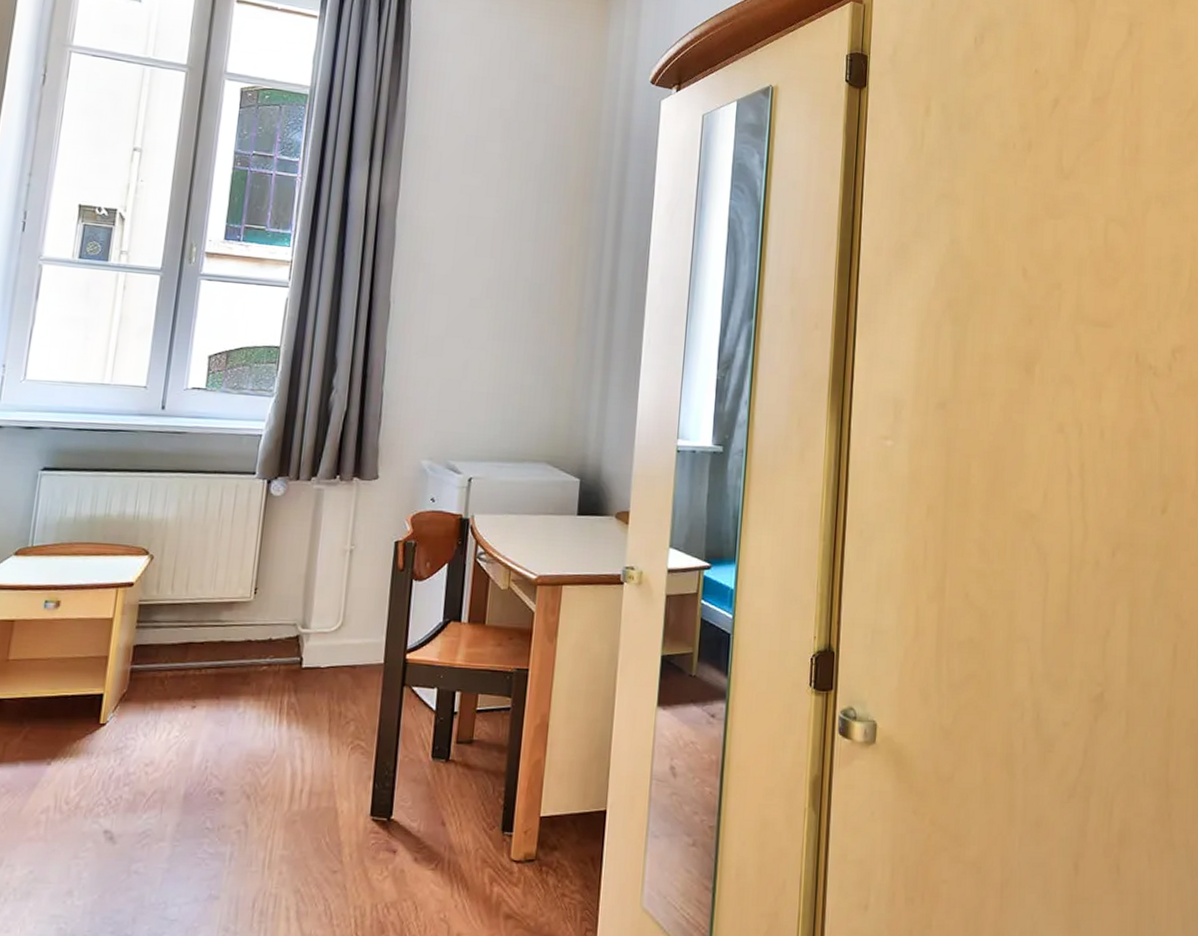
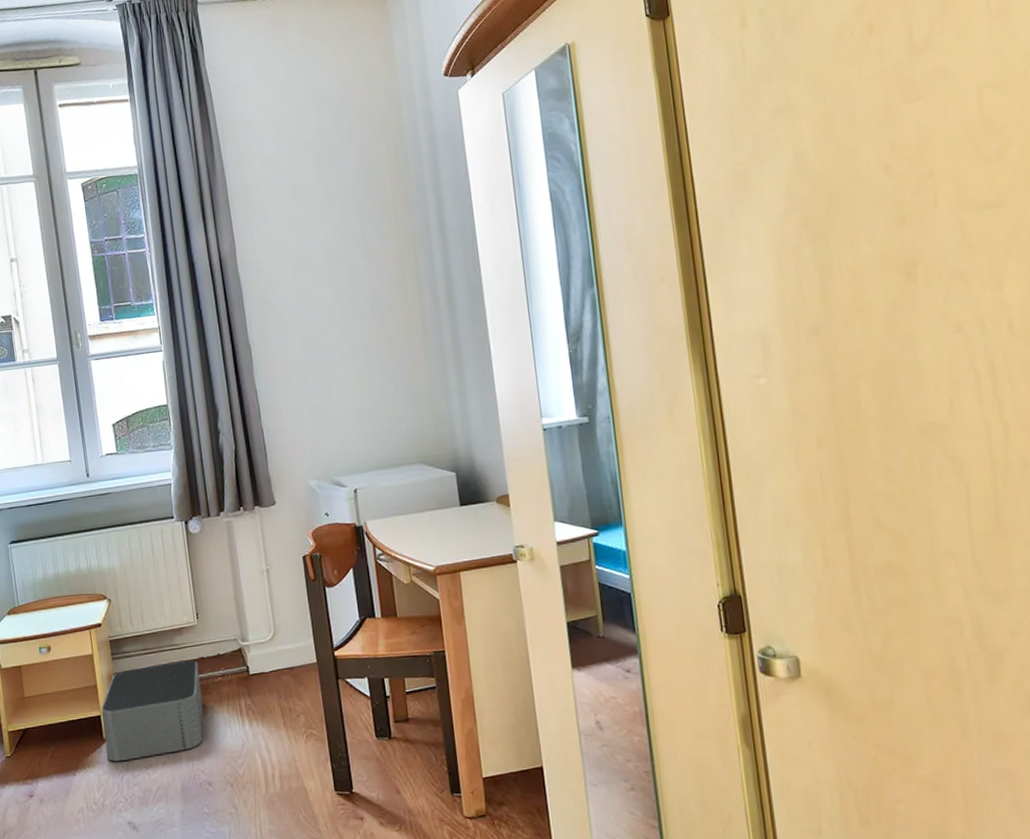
storage bin: none [97,640,243,753] -> present [100,660,203,761]

